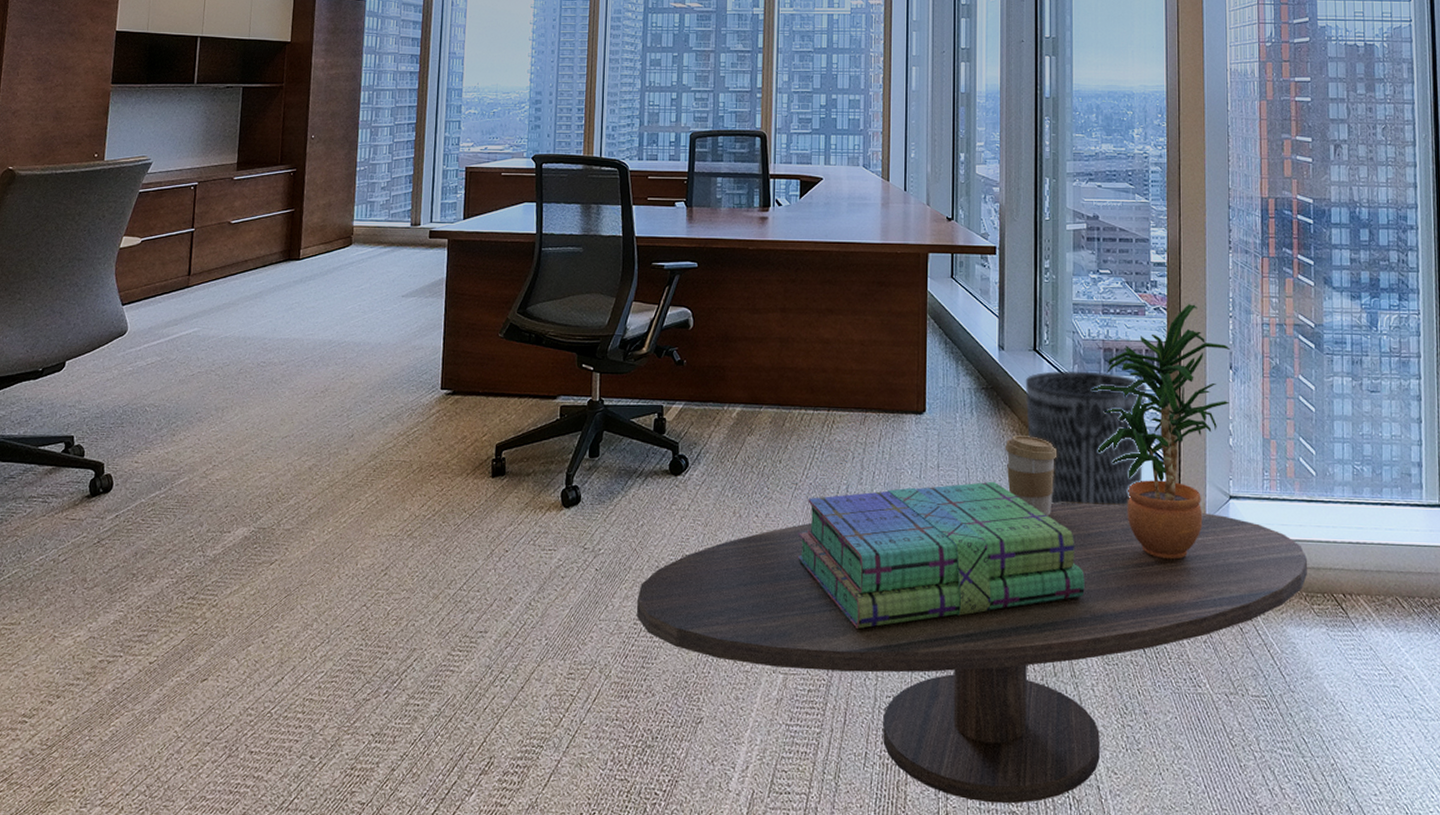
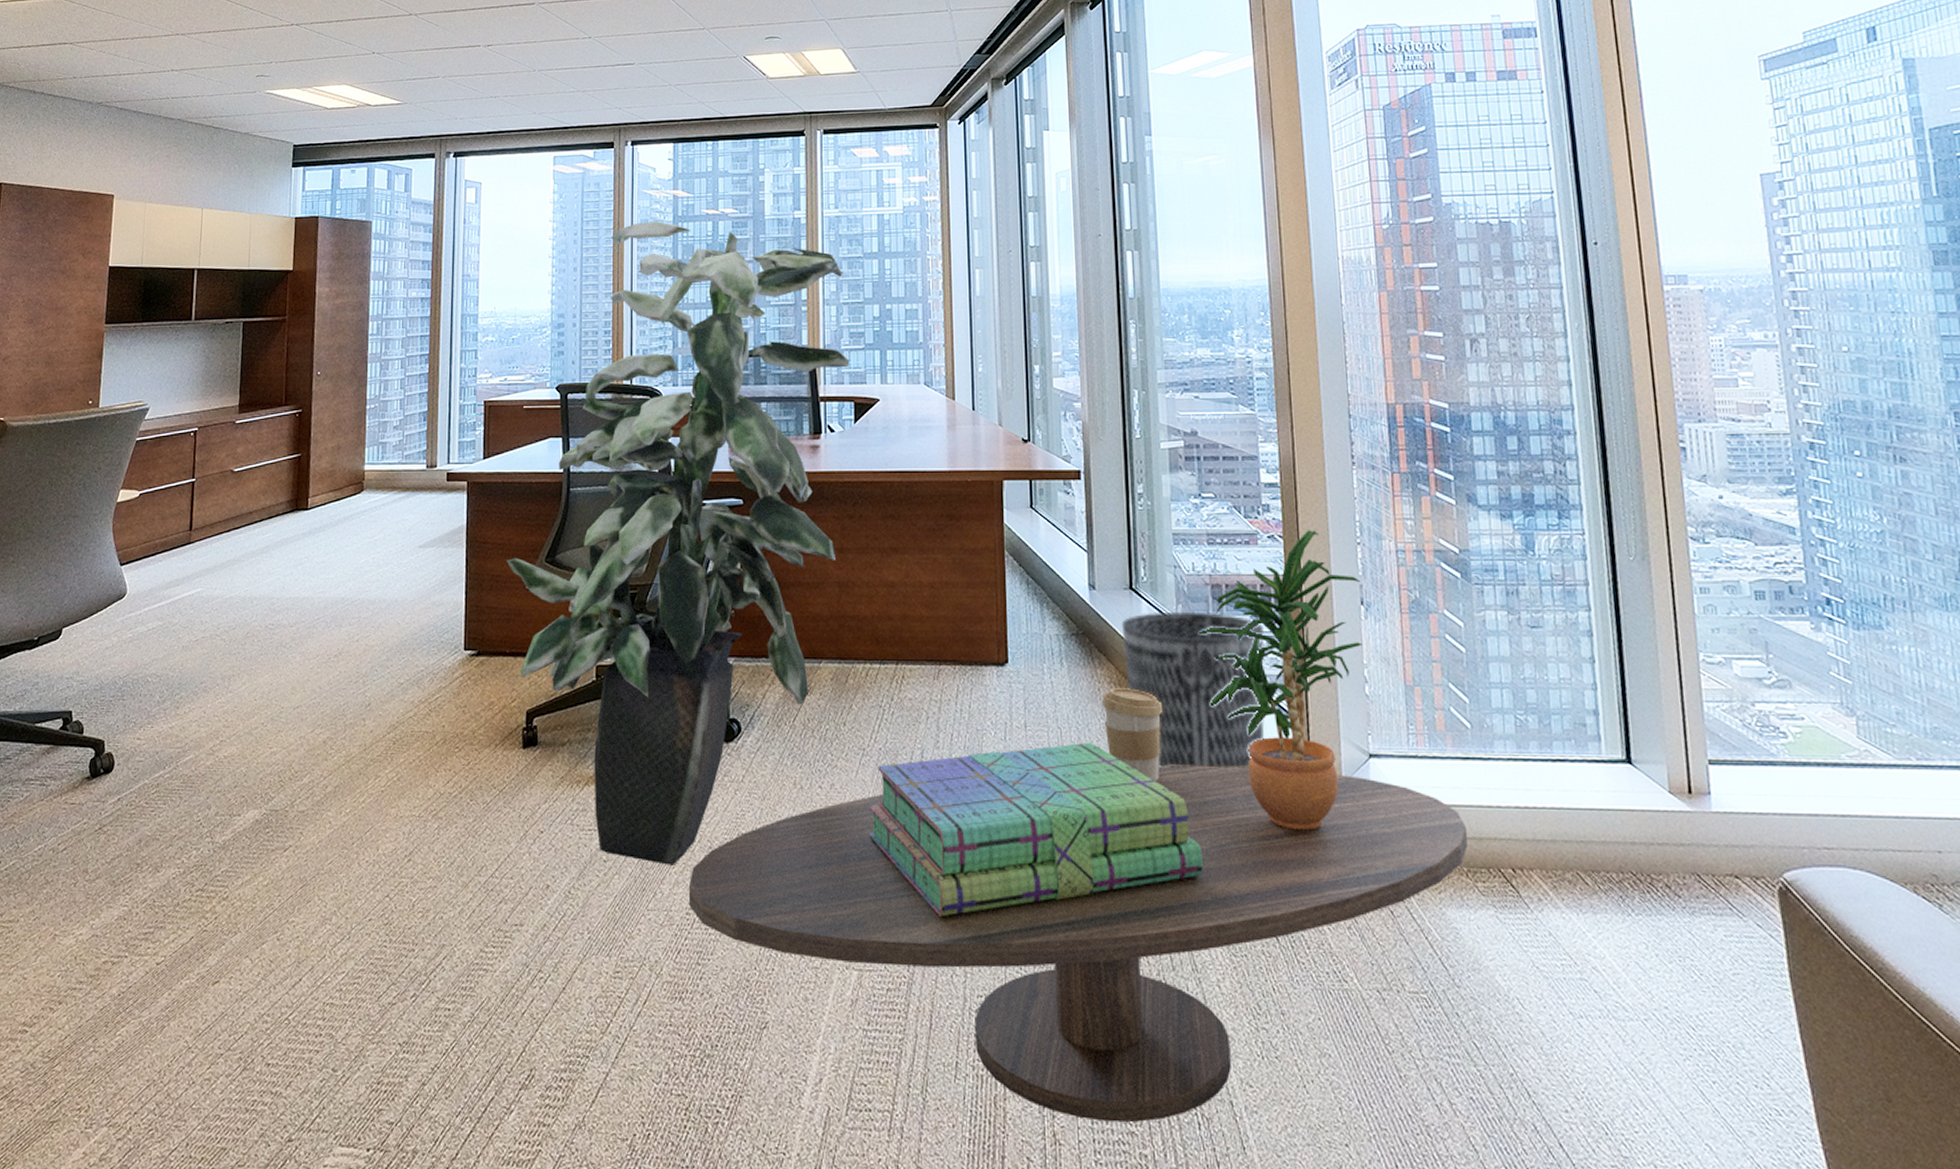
indoor plant: none [482,12,798,582] -> present [506,221,850,865]

